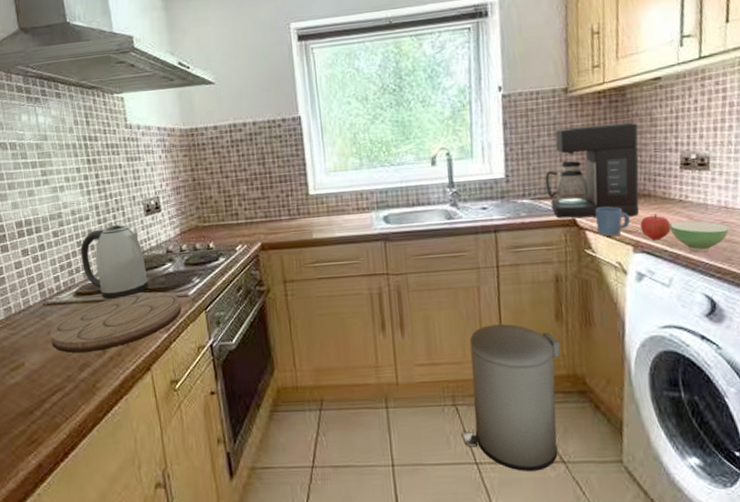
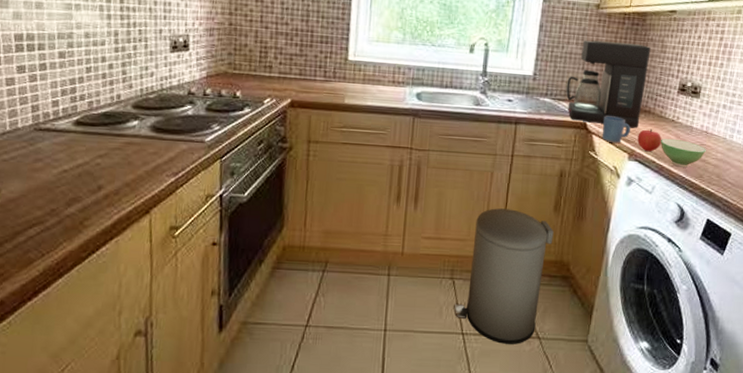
cutting board: present [50,291,182,353] -> none [37,131,195,187]
kettle: present [80,225,148,299] -> none [88,56,163,134]

